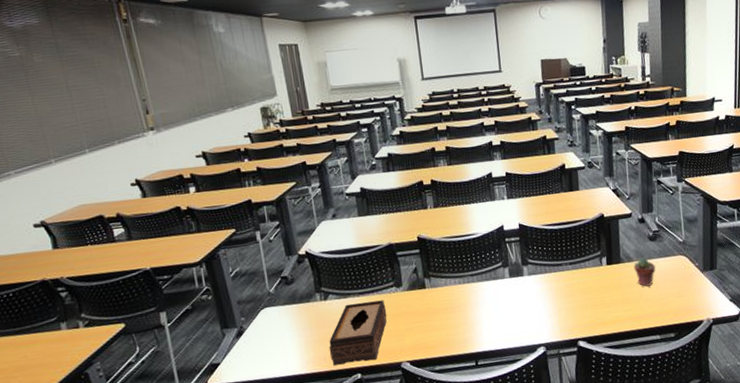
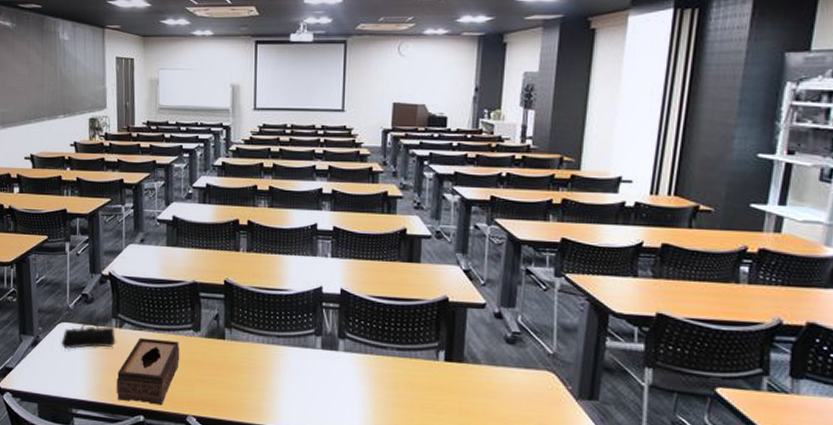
pencil case: none [267,299,323,332] -> present [61,320,116,349]
potted succulent: present [634,257,656,287] -> none [480,361,510,402]

